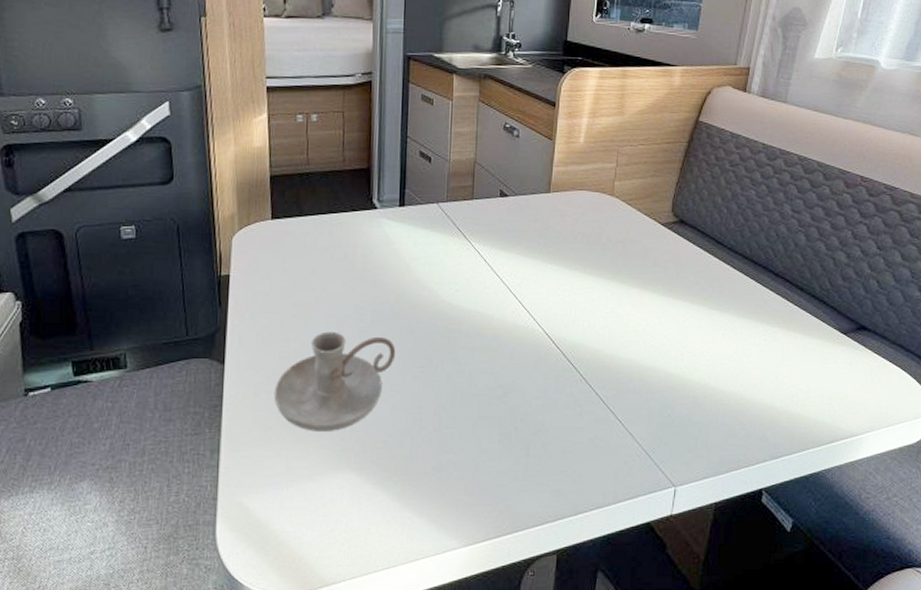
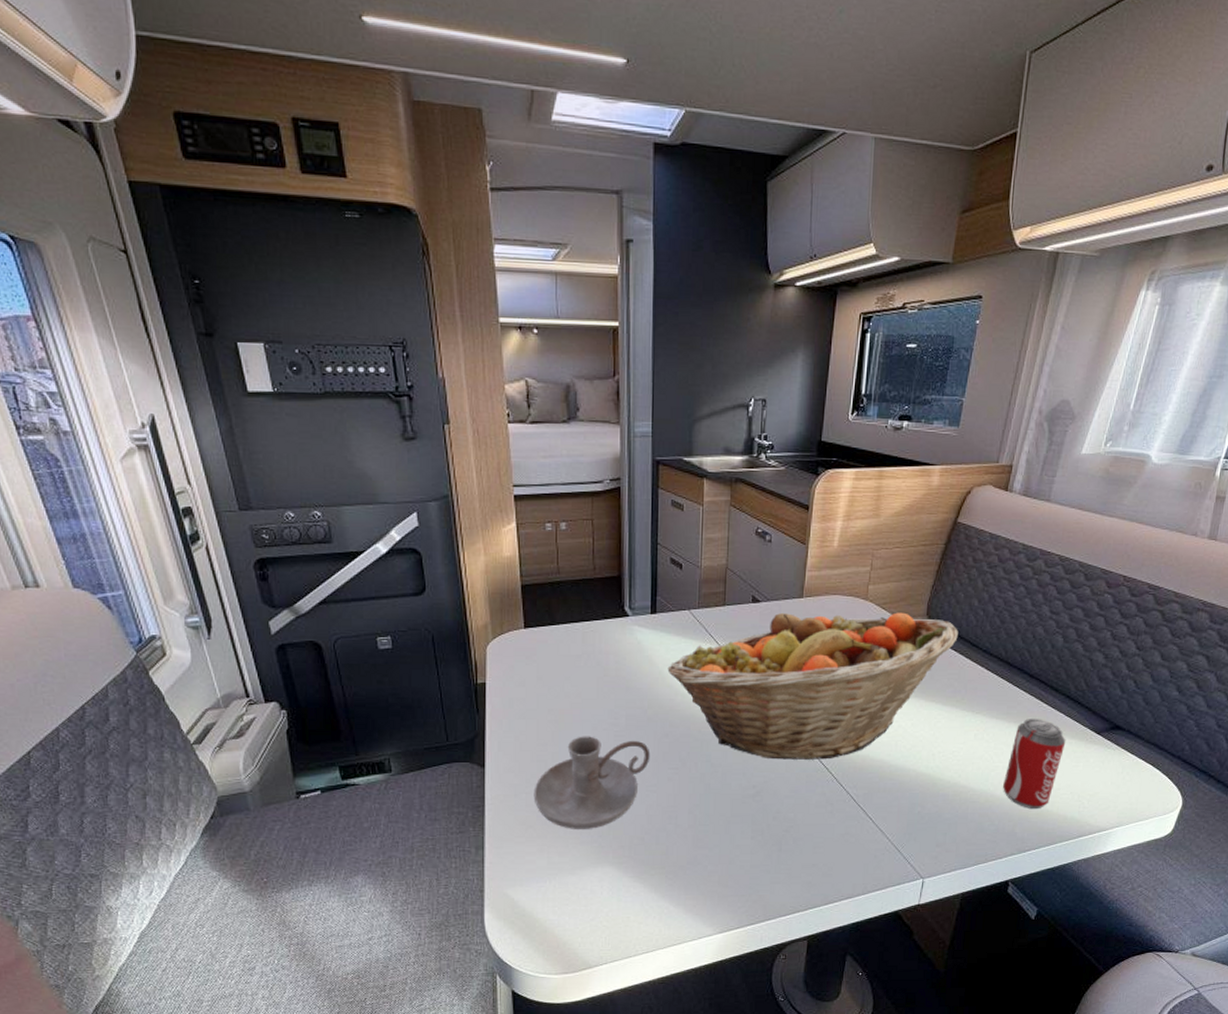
fruit basket: none [415,208,703,359] -> present [667,612,958,760]
beverage can: none [753,318,813,413] -> present [1003,719,1066,810]

